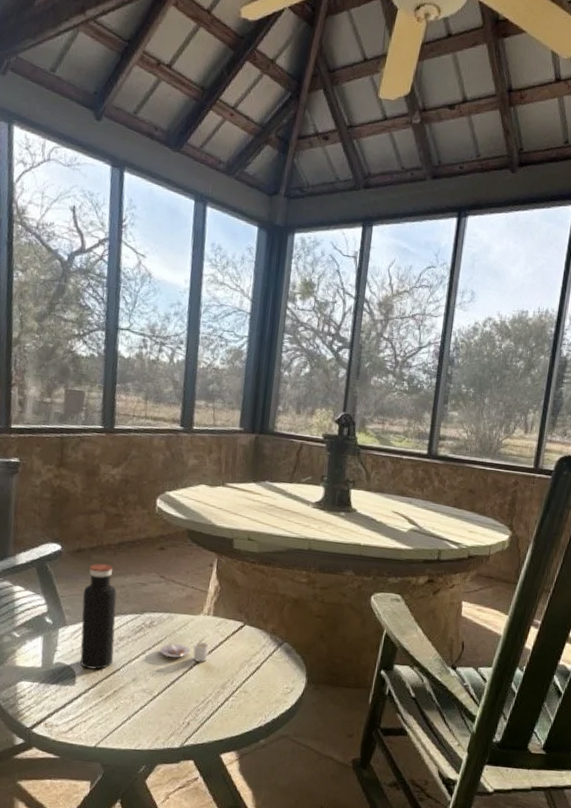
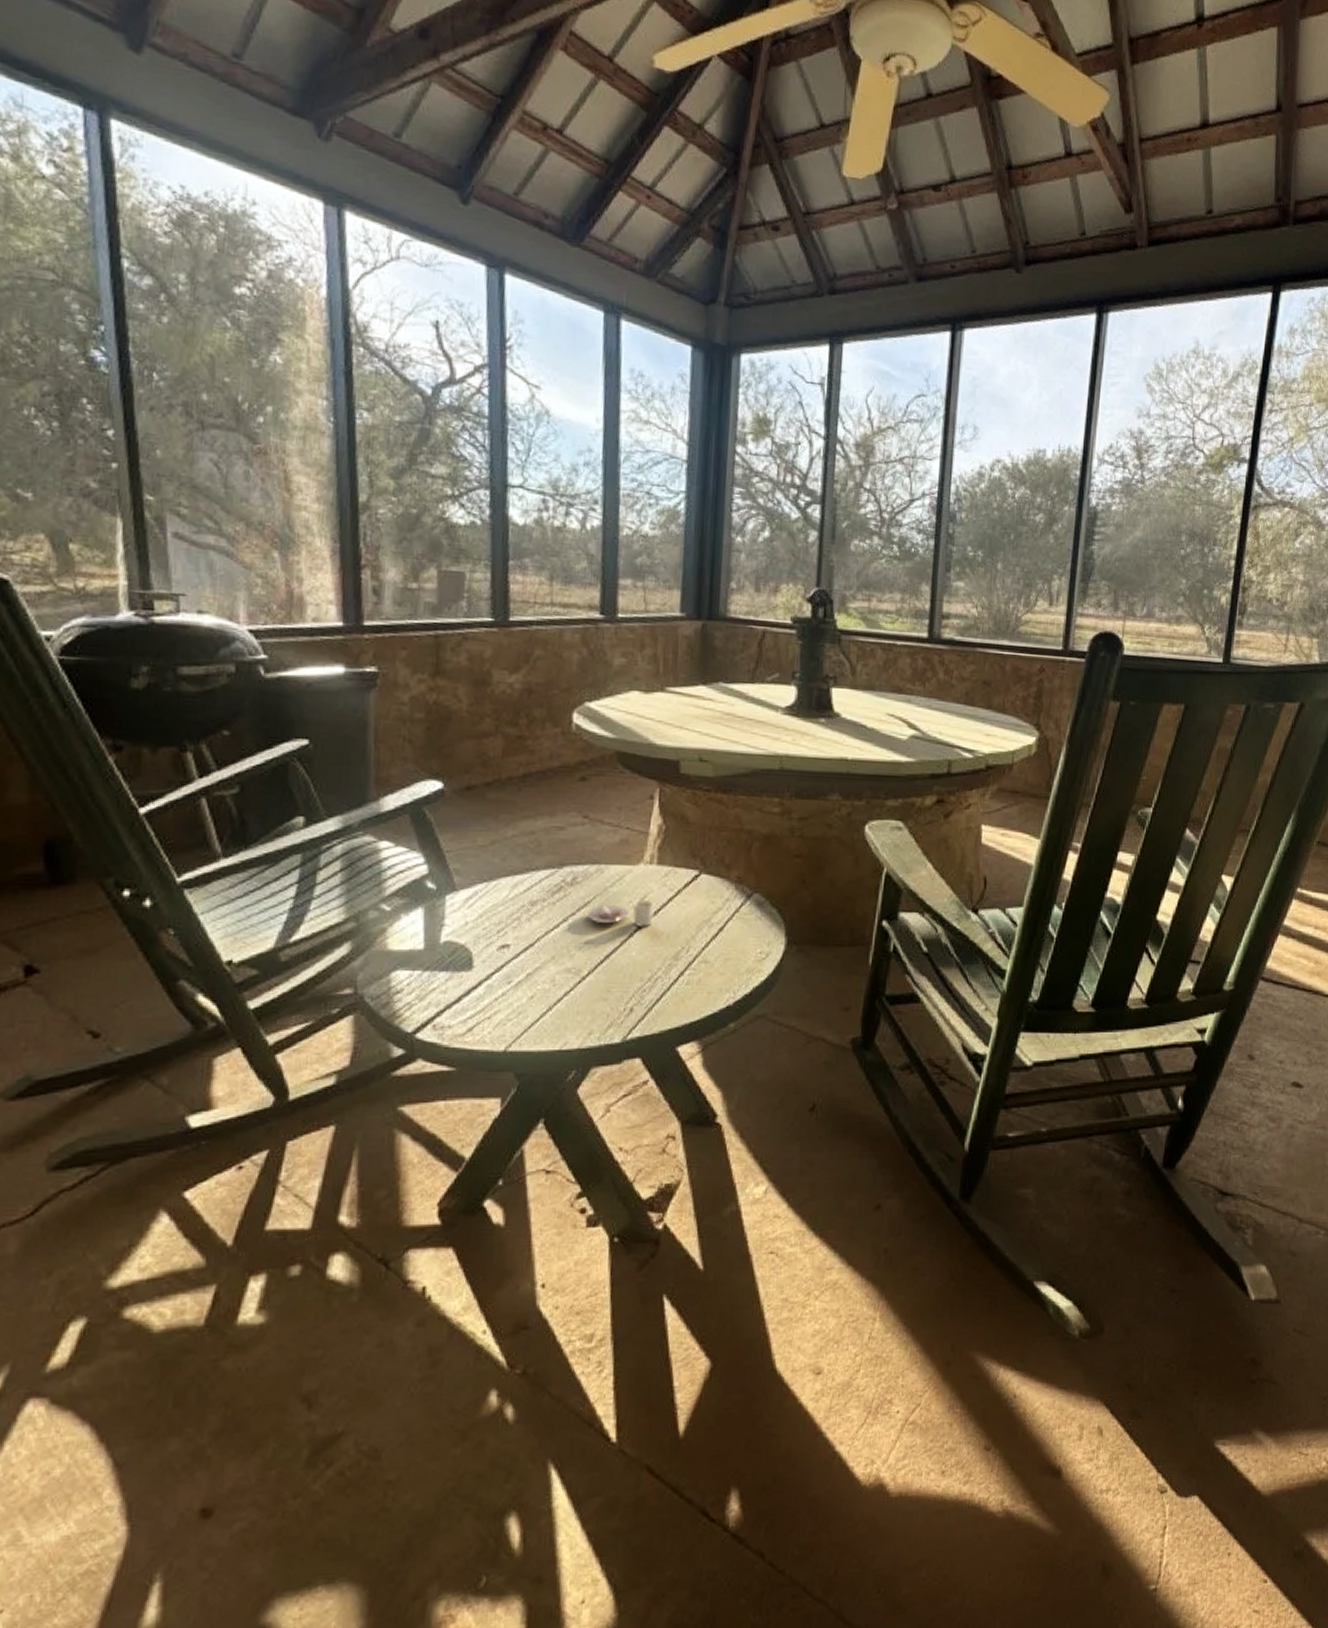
water bottle: present [80,564,117,670] -> none [477,804,525,947]

